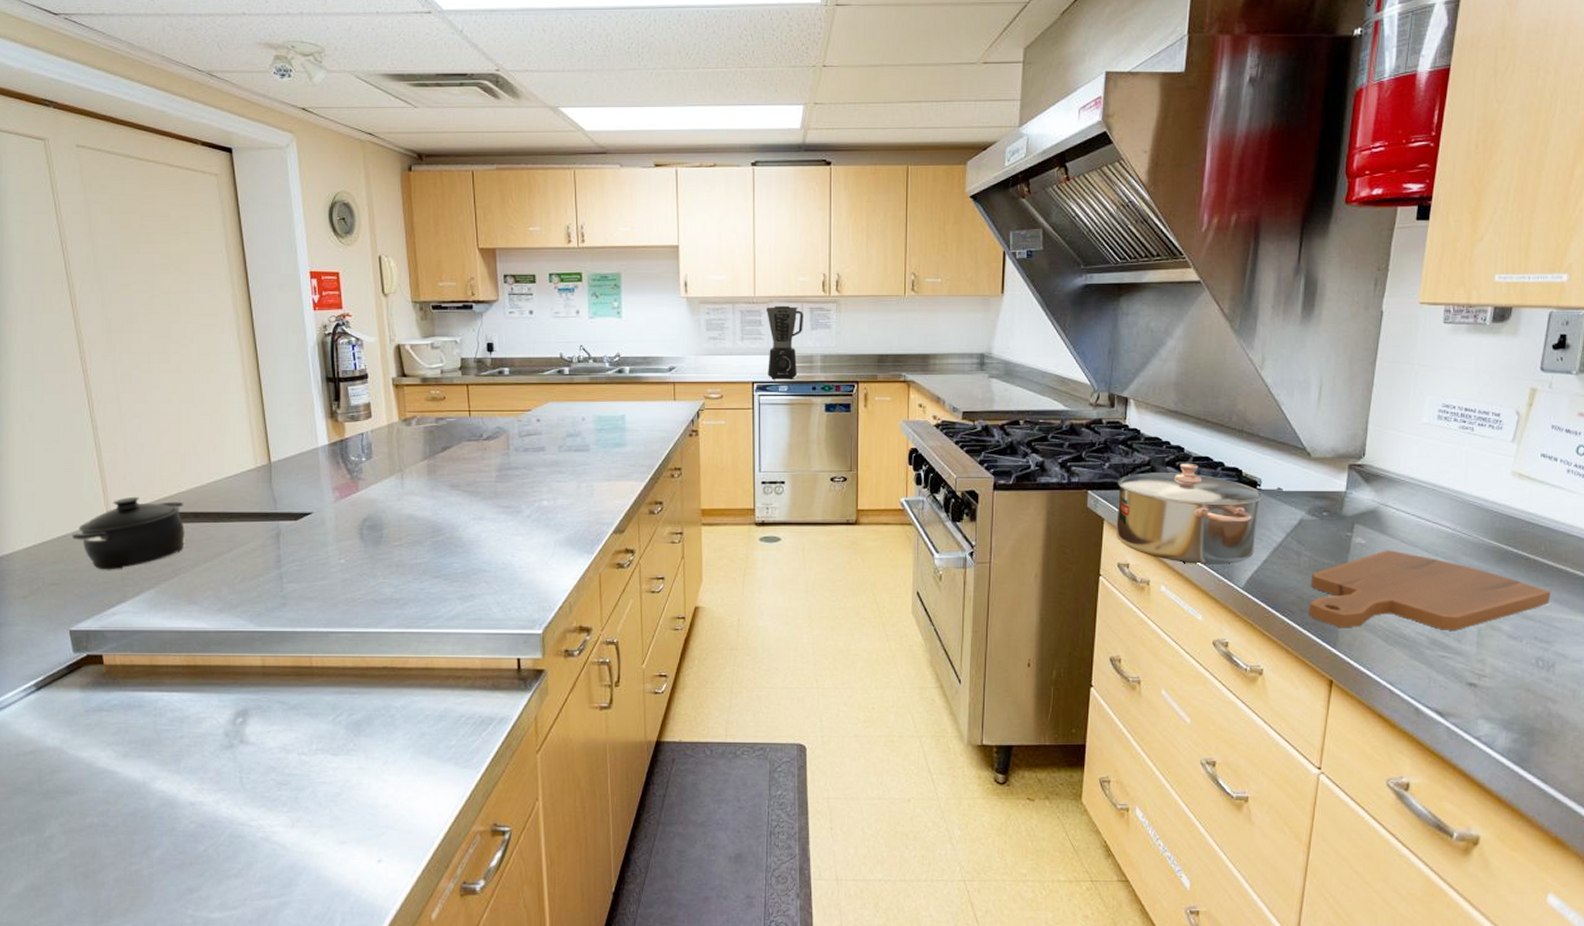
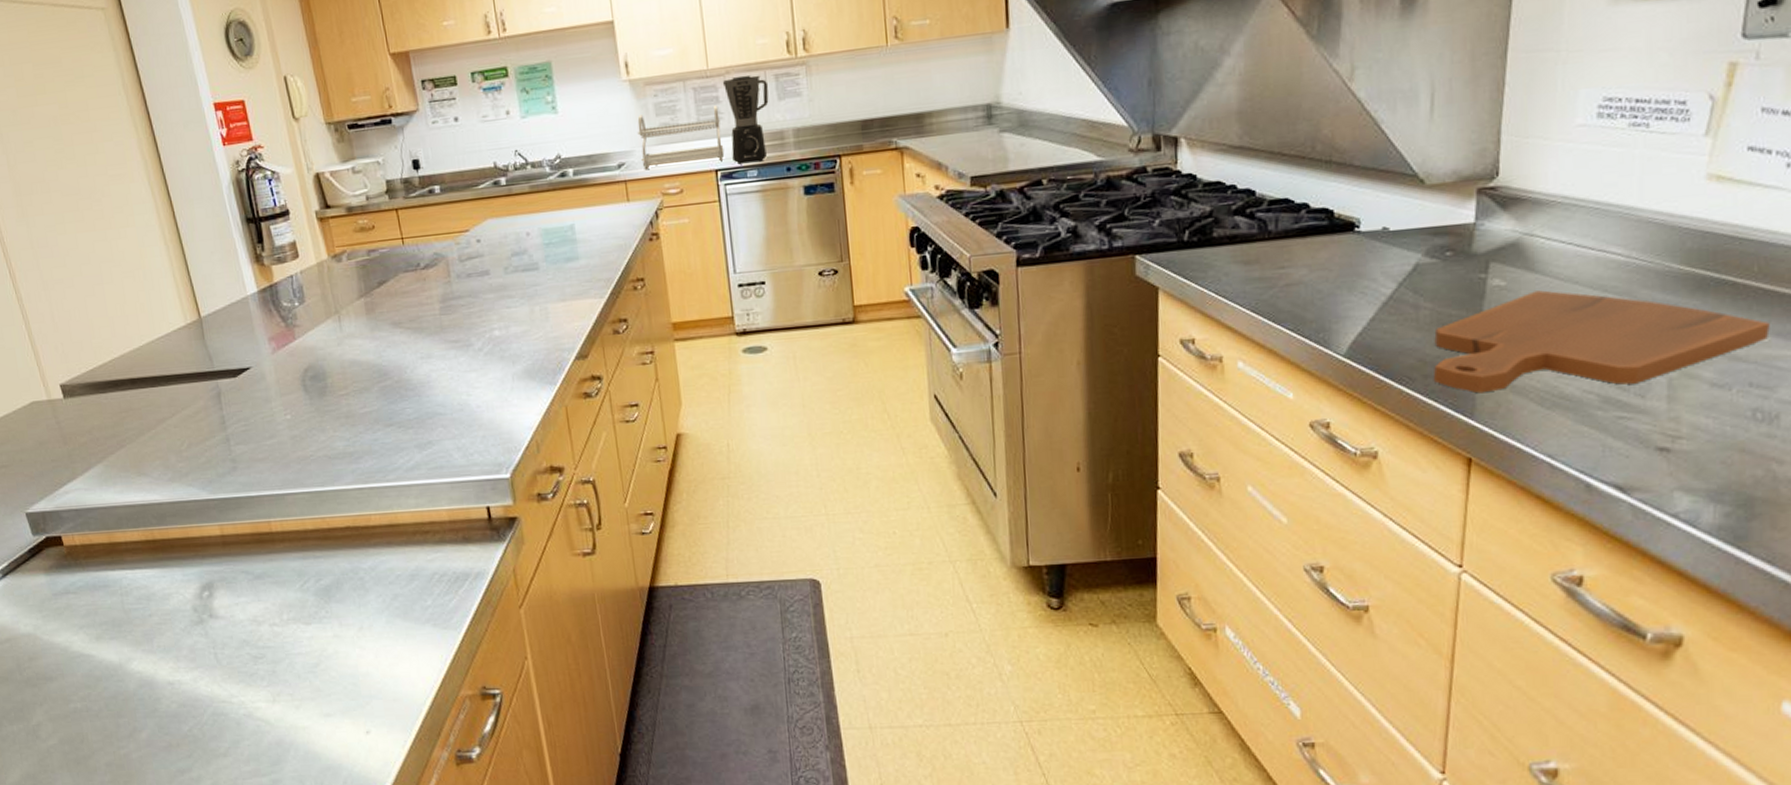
saucepan: present [71,496,185,569] -> none [13,367,126,447]
dish rack: none [689,328,761,376] -> present [637,106,725,170]
cooking pot: present [1115,463,1263,564] -> none [1171,208,1363,332]

